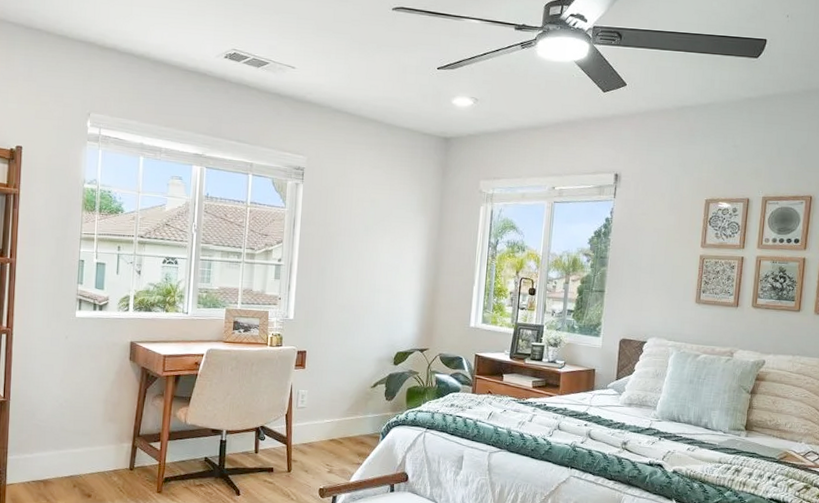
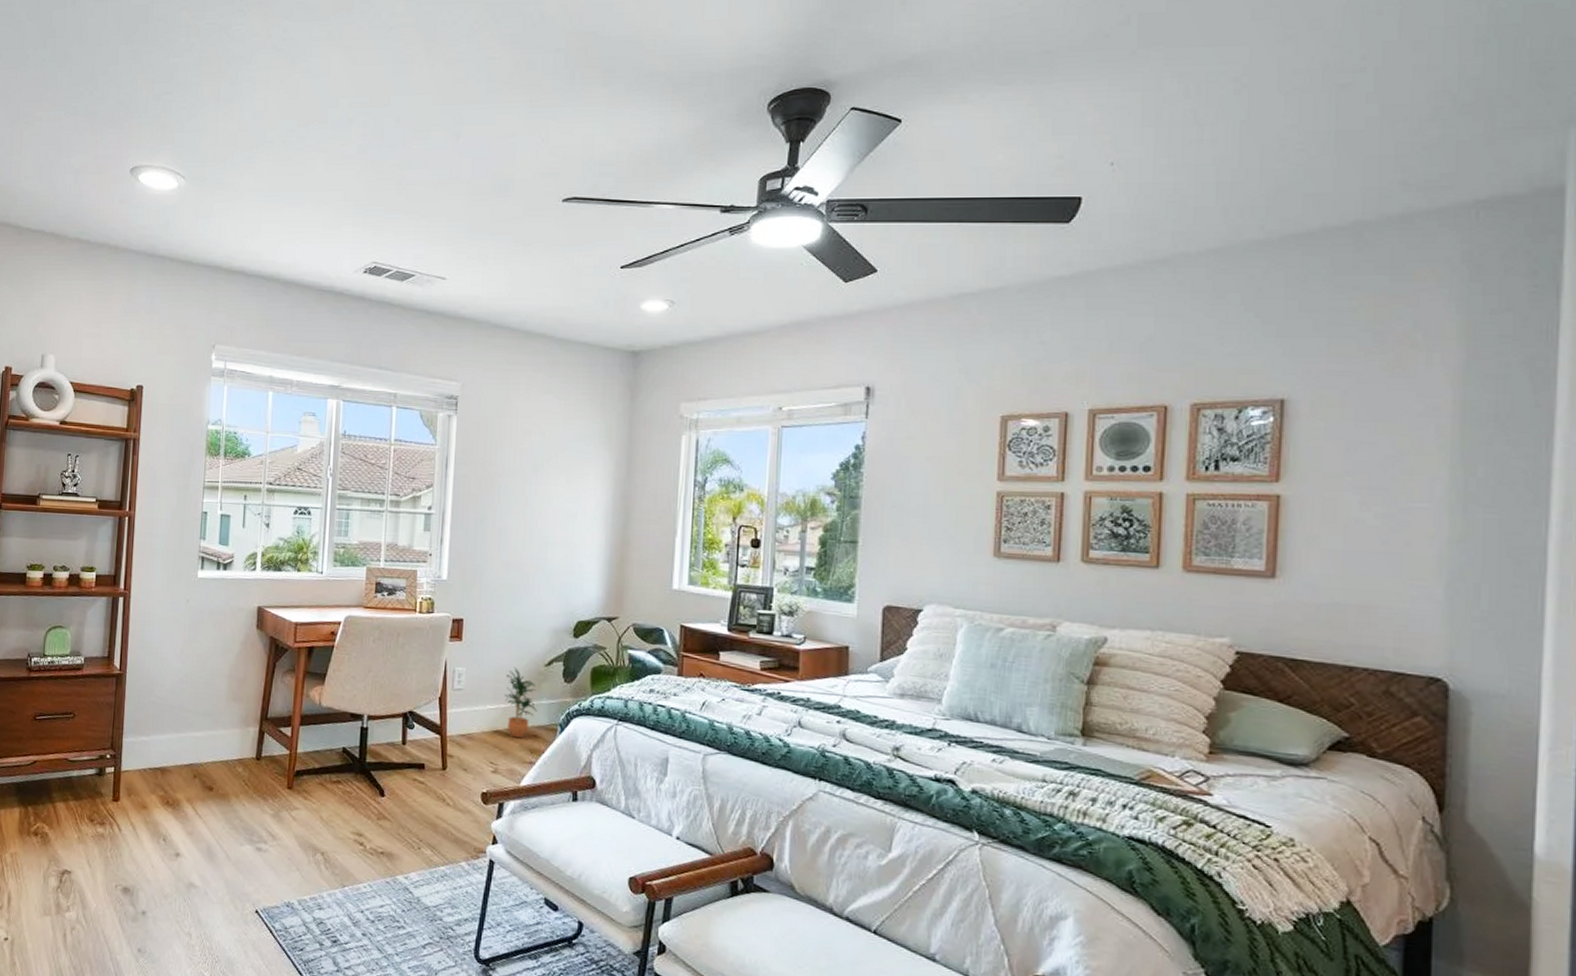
potted plant: none [338,389,364,445] -> present [504,667,537,739]

